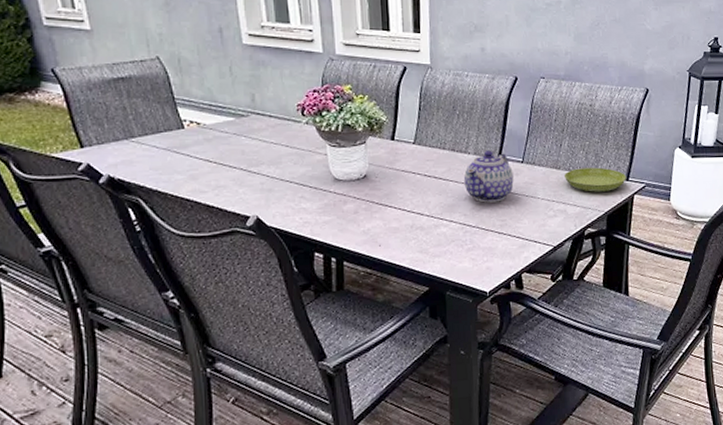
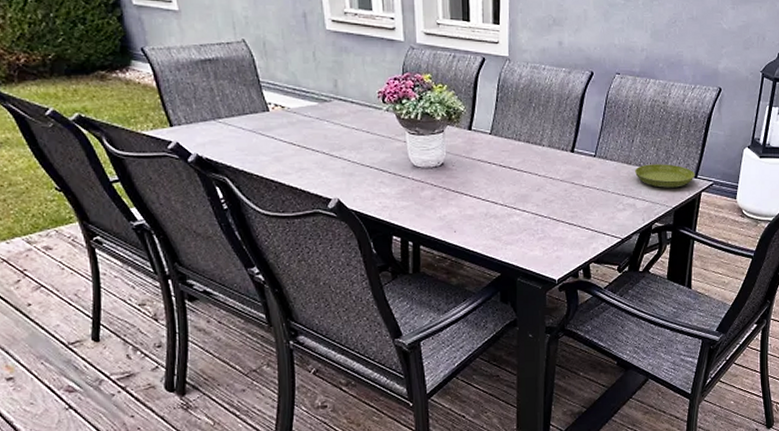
teapot: present [463,151,514,203] -> none [537,144,586,194]

